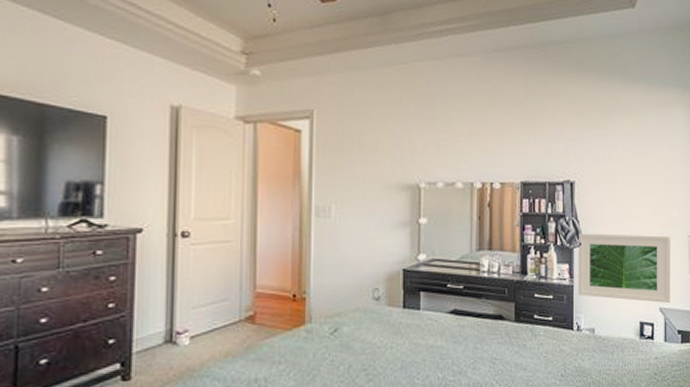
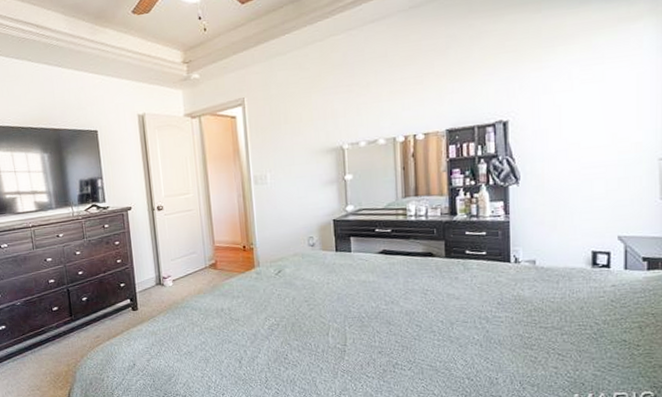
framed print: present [577,233,670,304] -> none [514,161,633,232]

